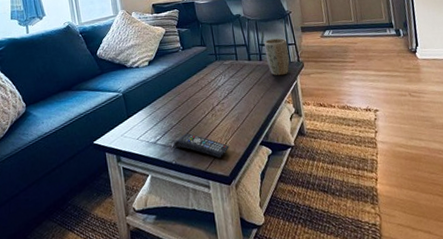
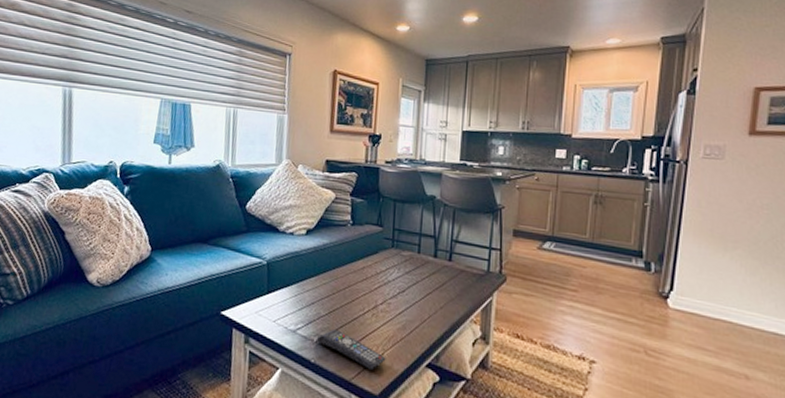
plant pot: present [264,38,290,76] -> none [457,236,491,287]

